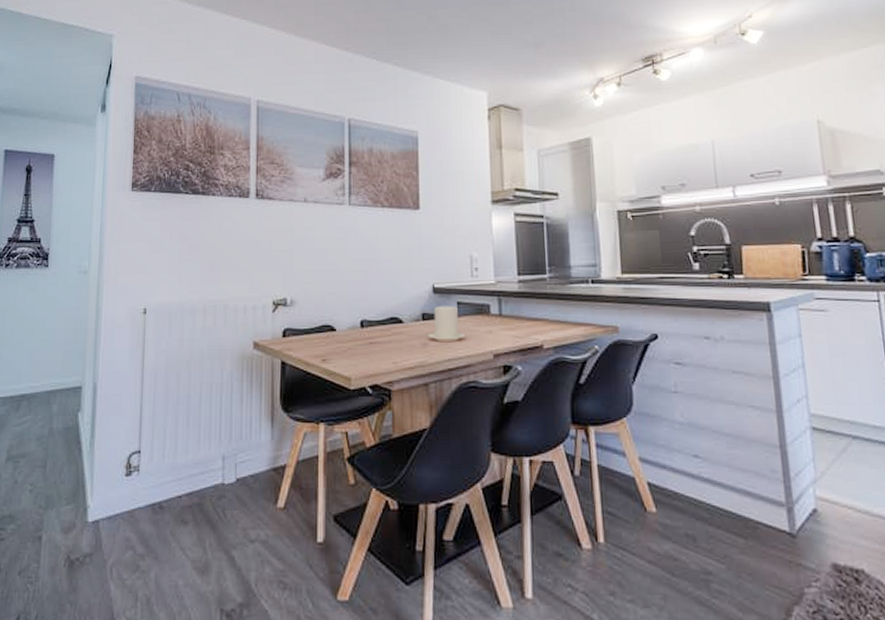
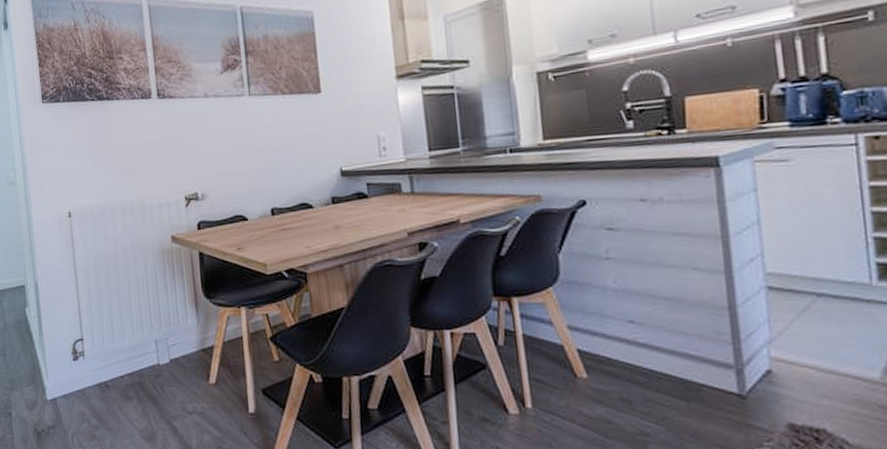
candle: present [427,306,467,341] -> none [338,187,379,224]

